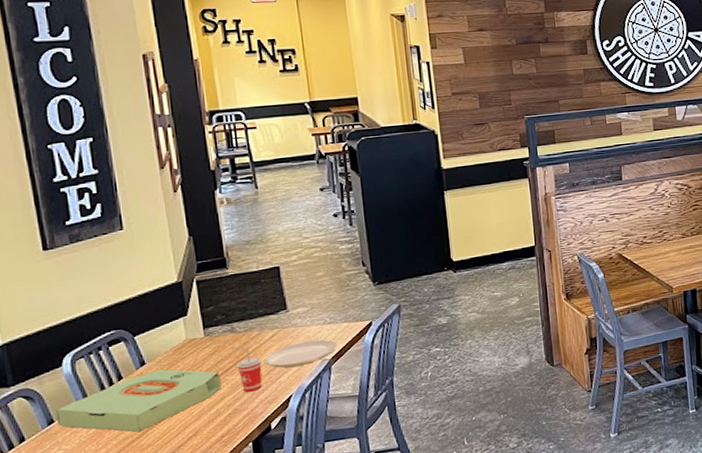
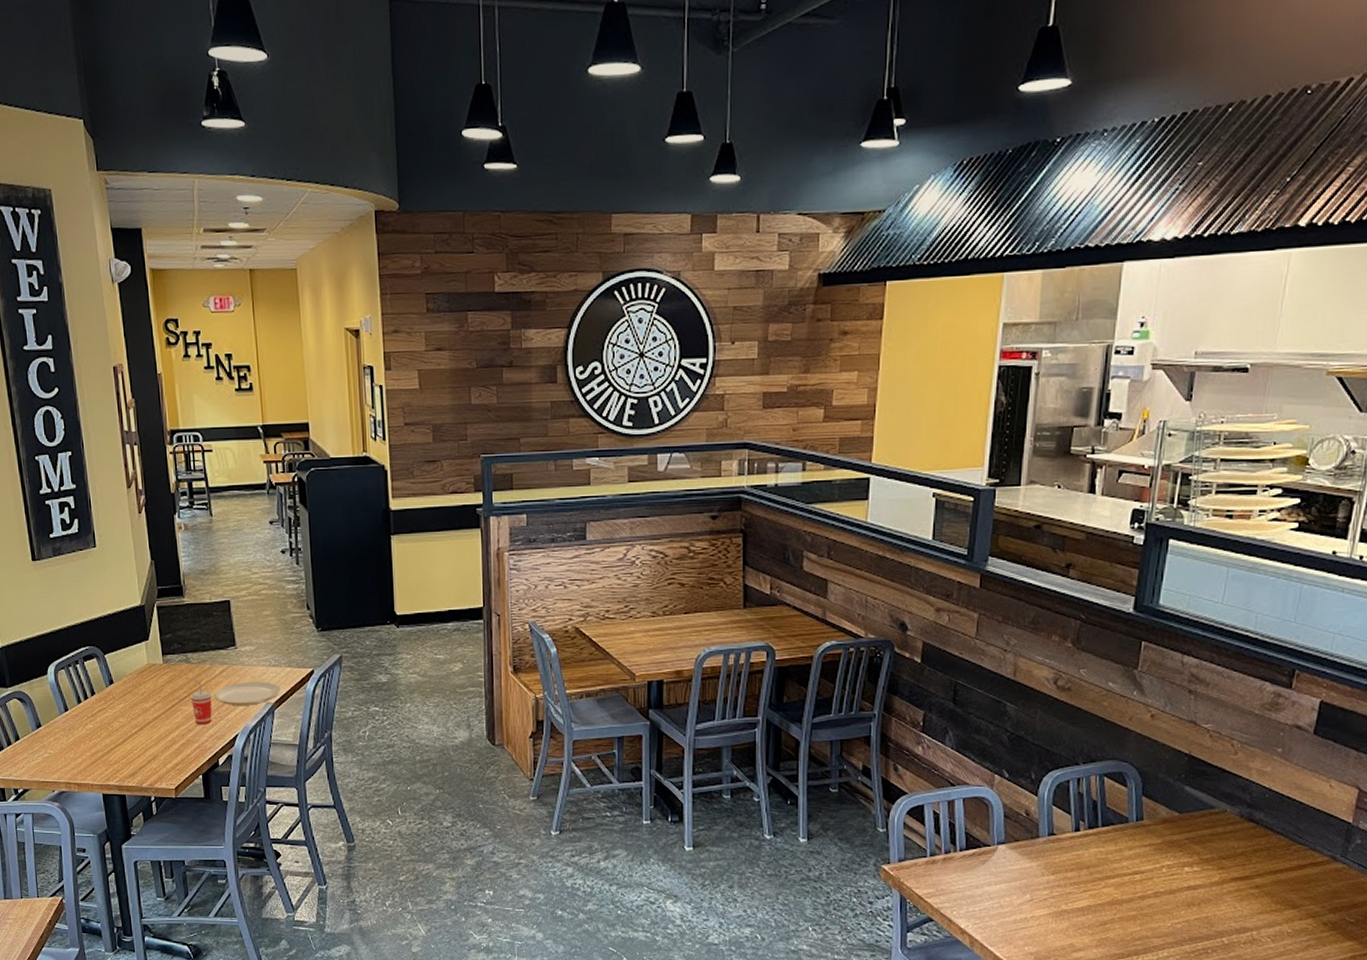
pizza box: present [55,369,223,432] -> none [42,690,178,747]

